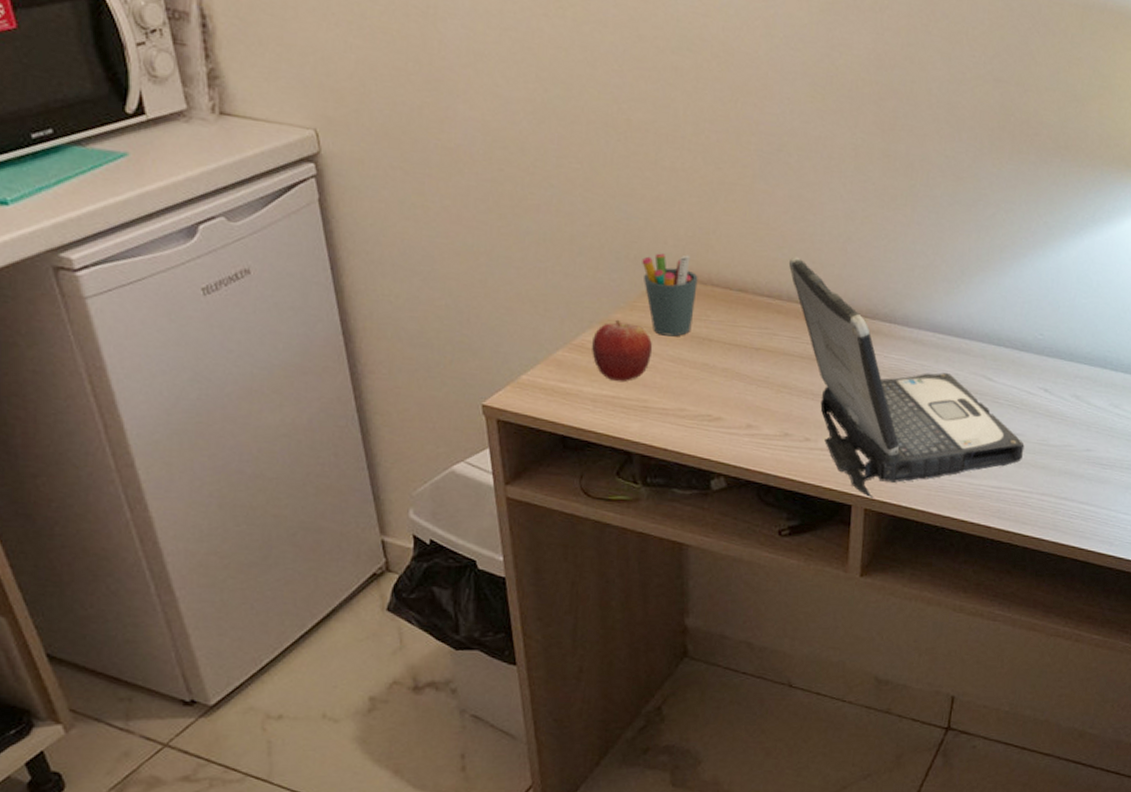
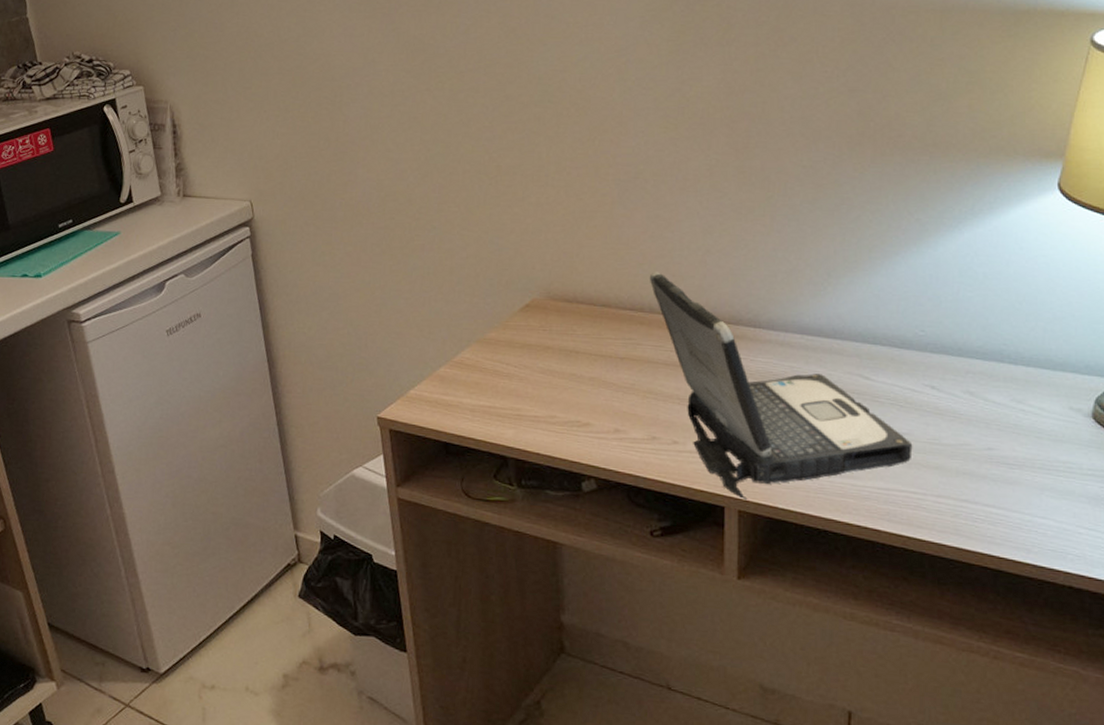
fruit: present [592,320,653,382] -> none [470,339,524,394]
pen holder: present [642,253,698,337] -> none [513,277,564,351]

